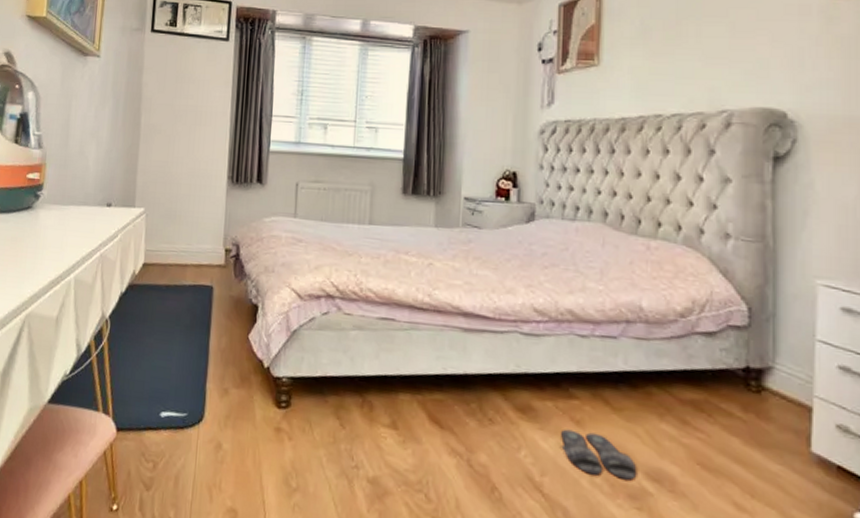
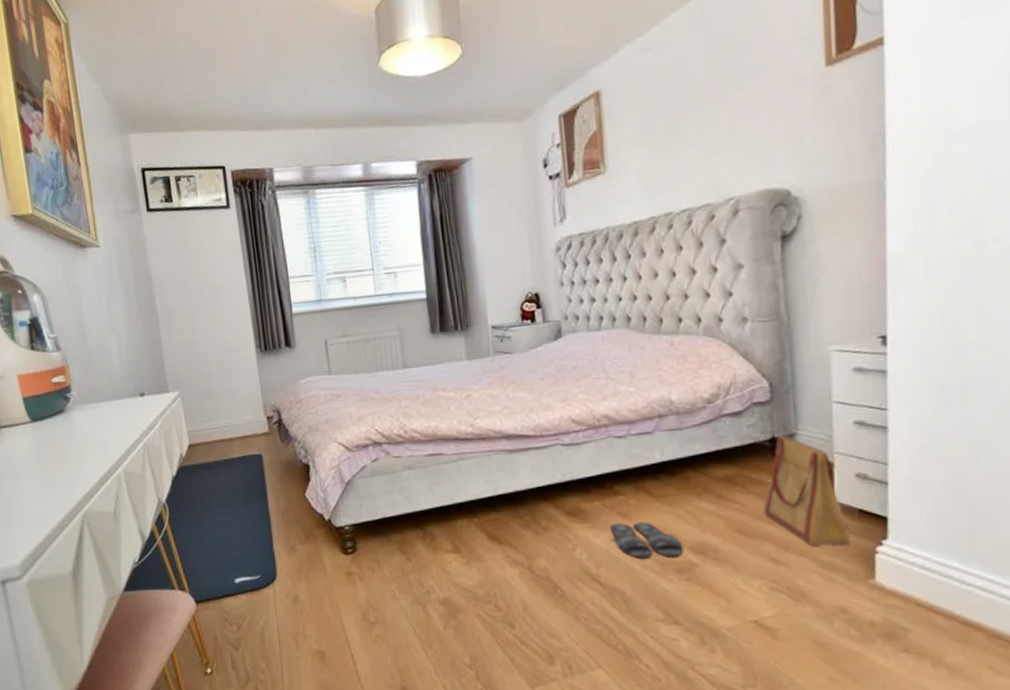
shopping bag: none [729,365,827,504] -> present [762,434,852,546]

